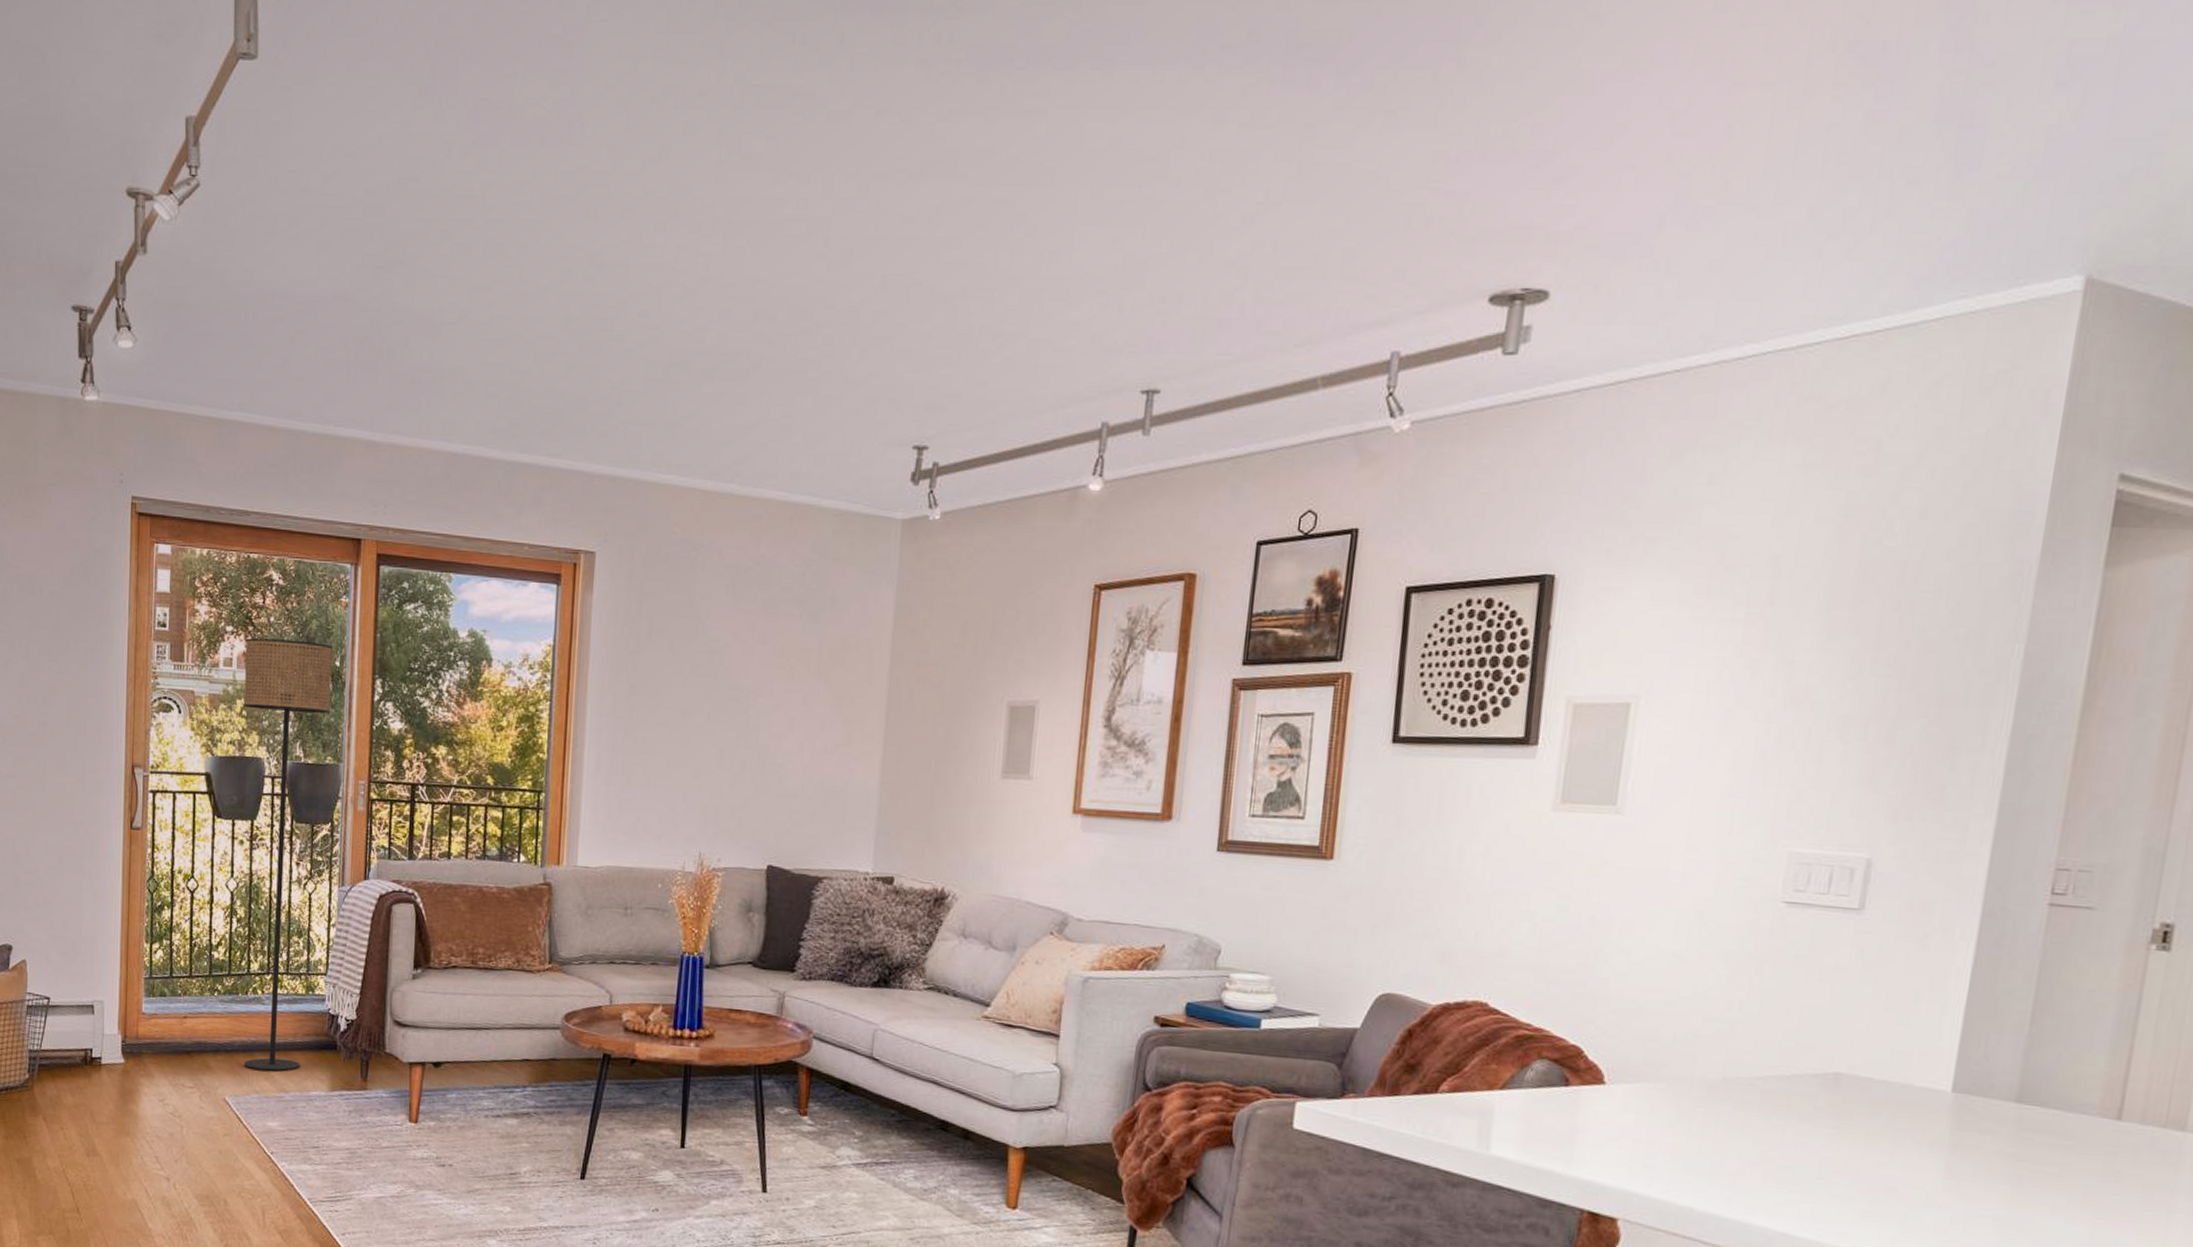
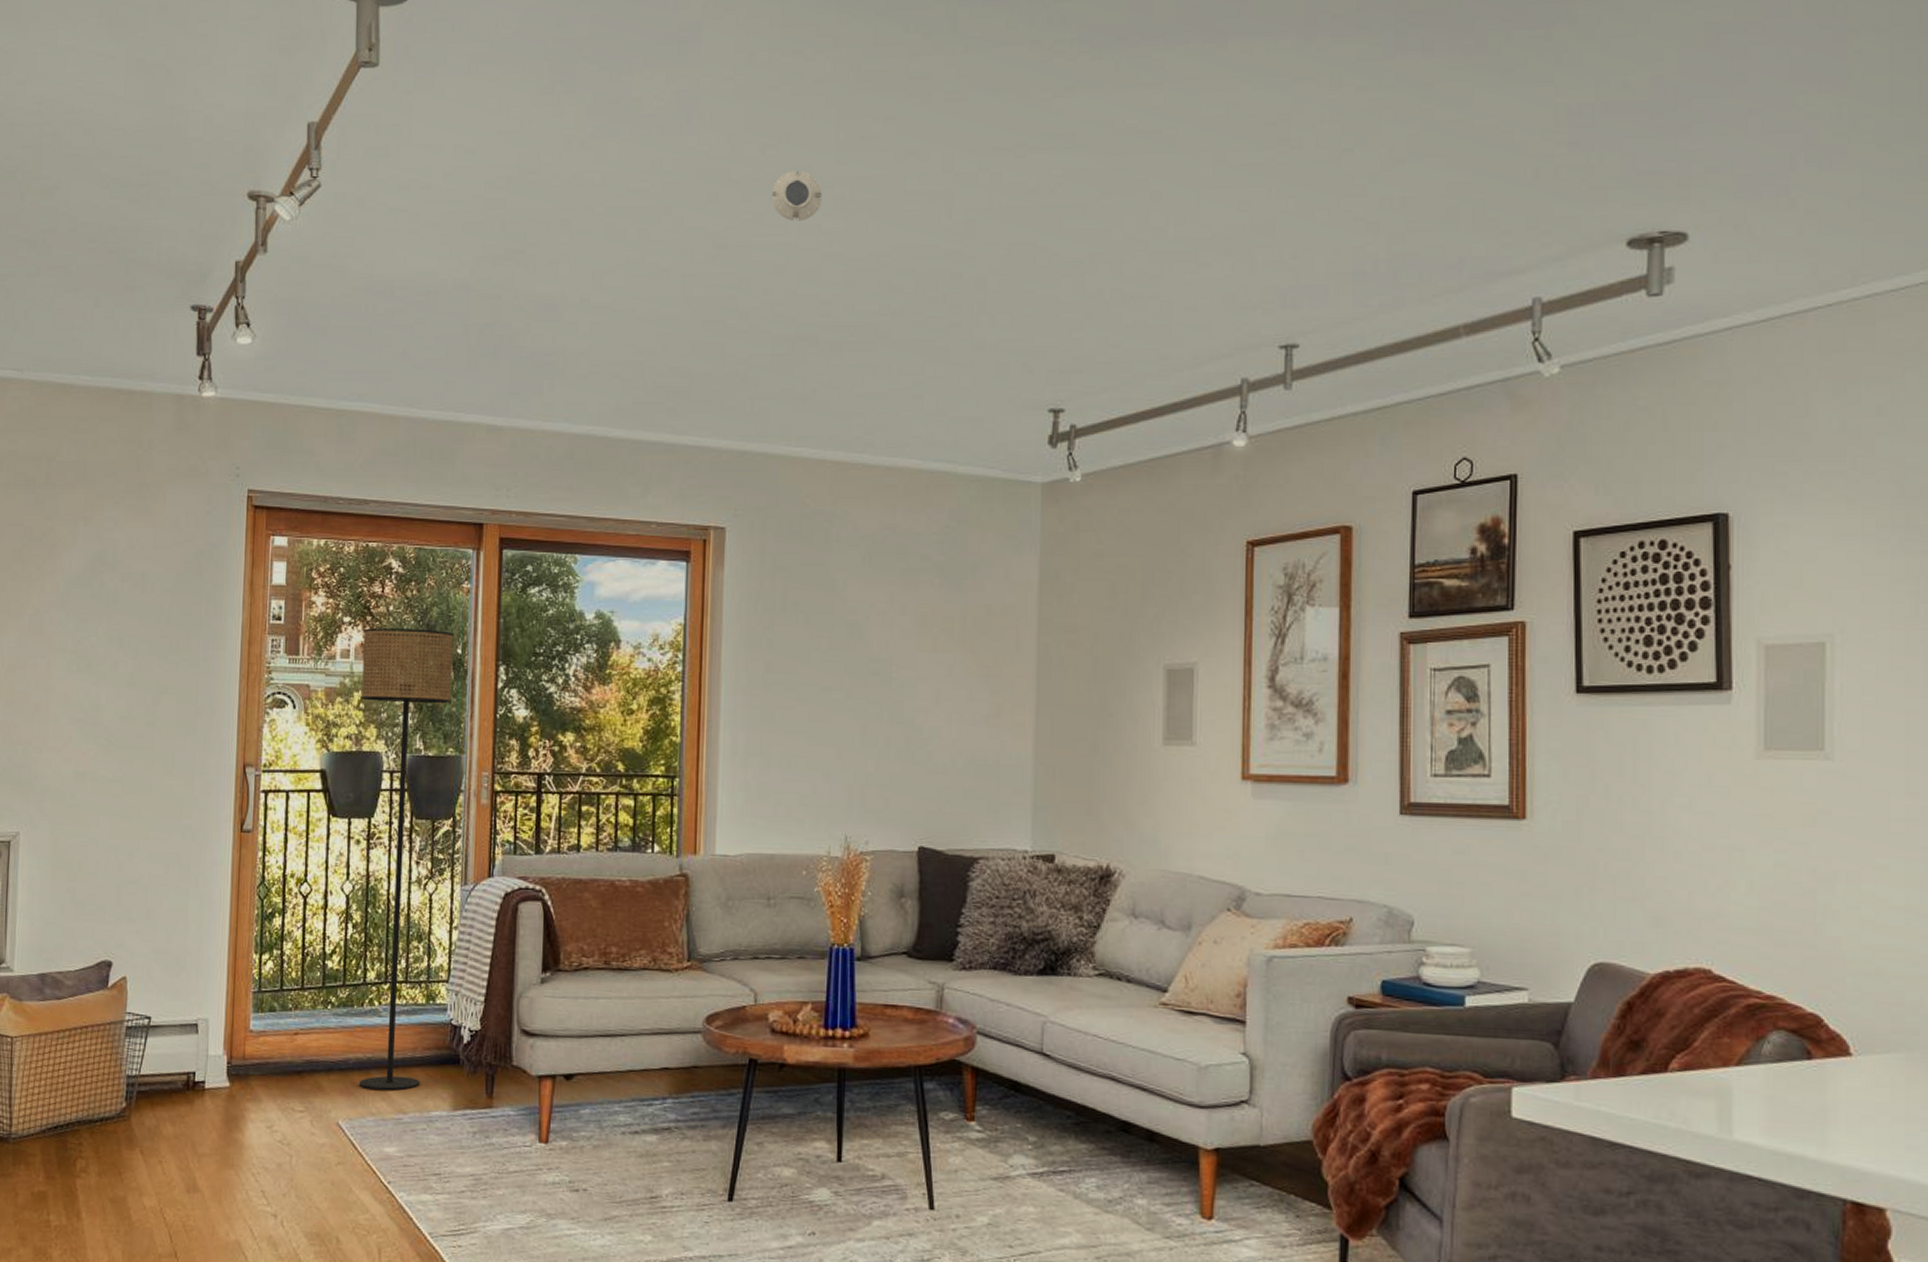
smoke detector: none [650,189,702,243] -> present [771,170,823,222]

